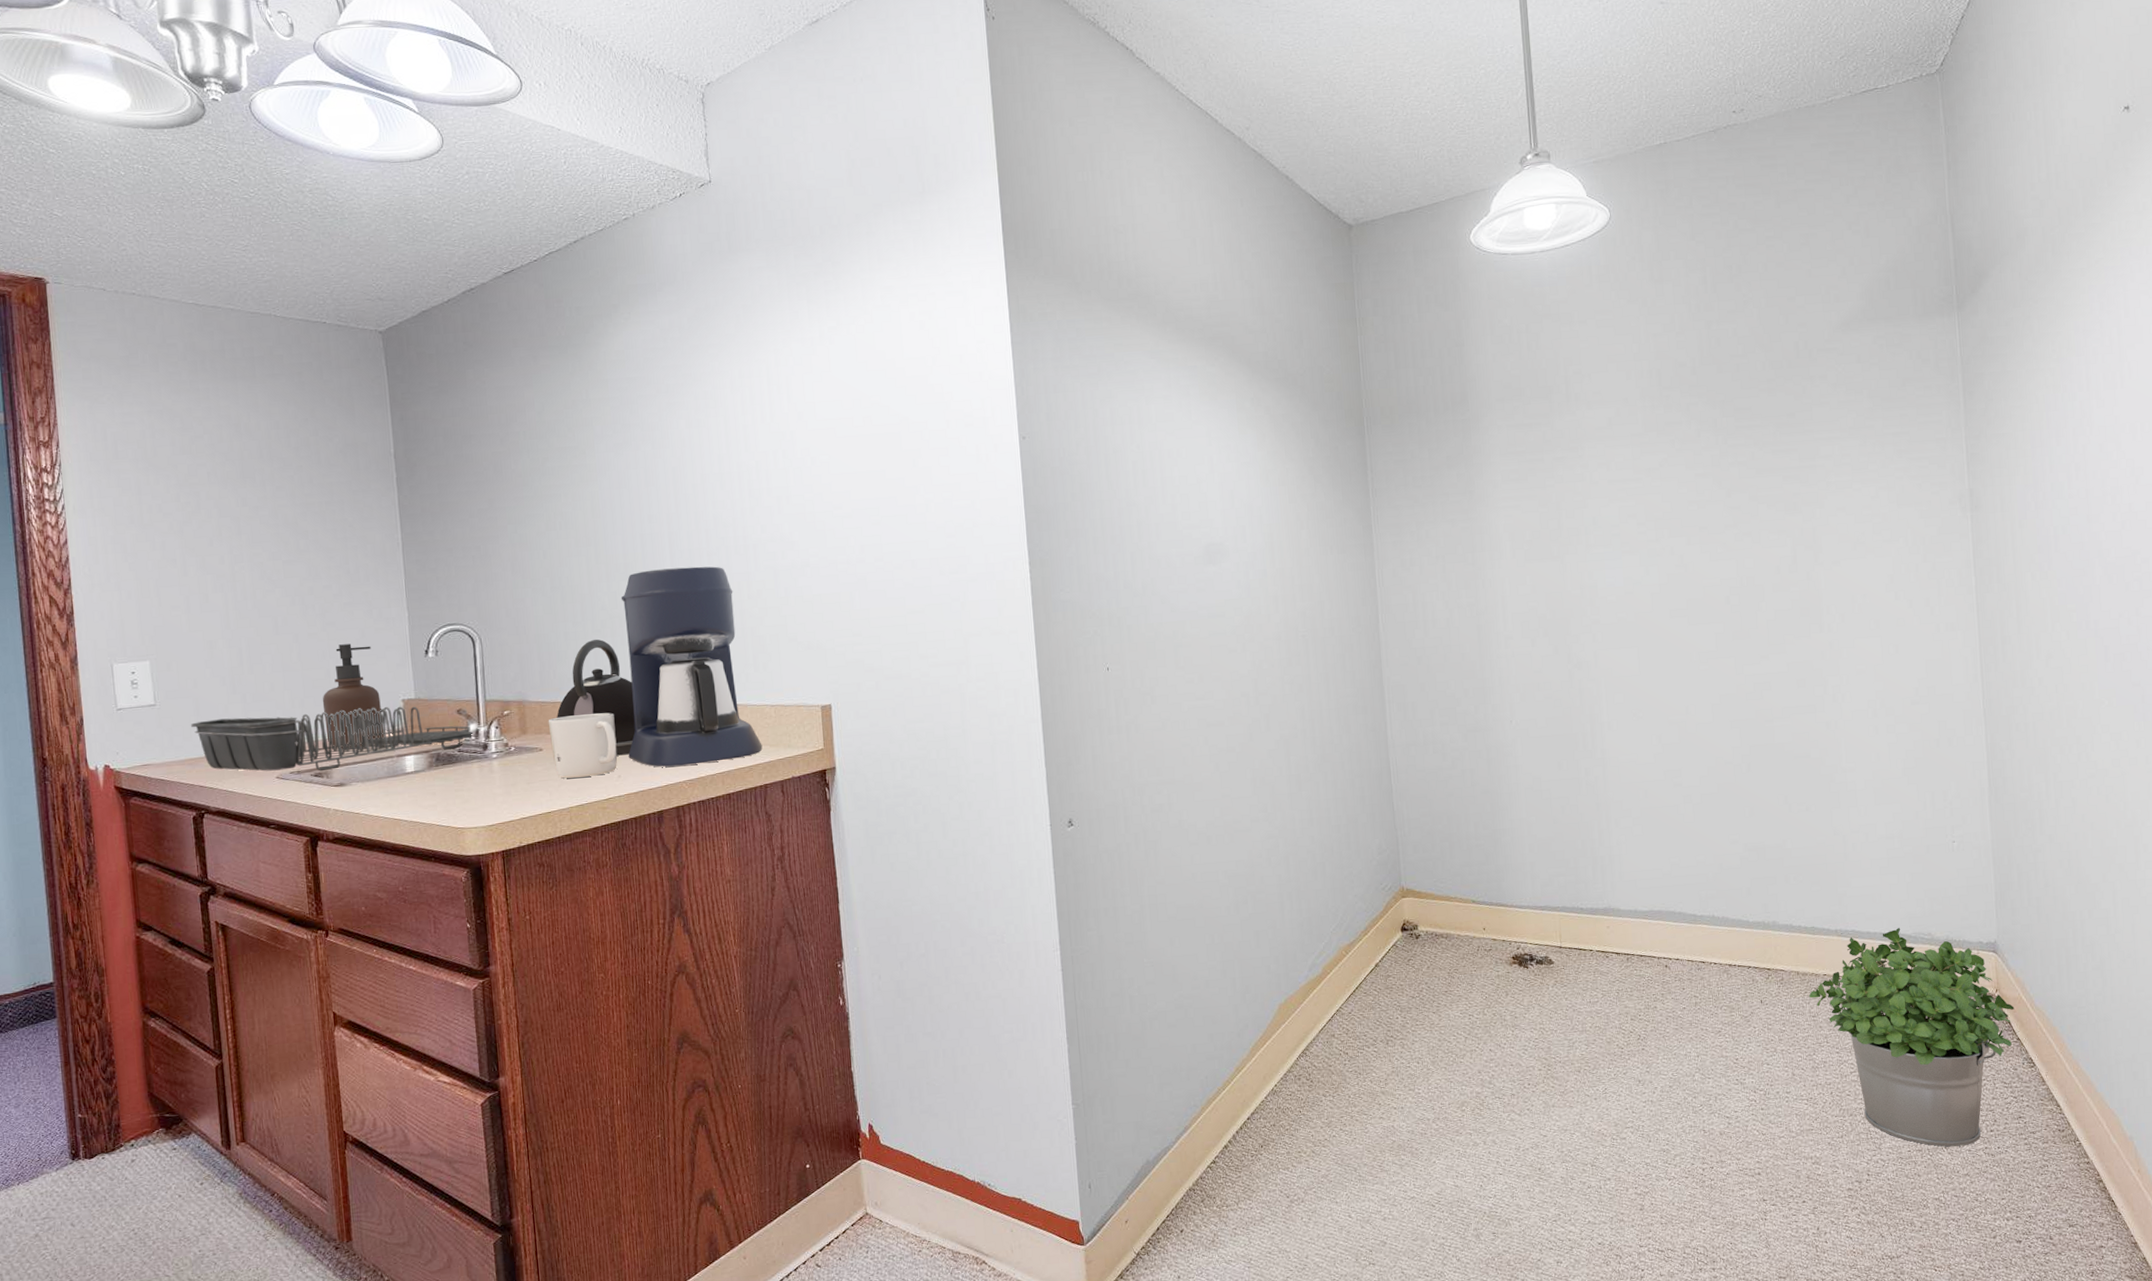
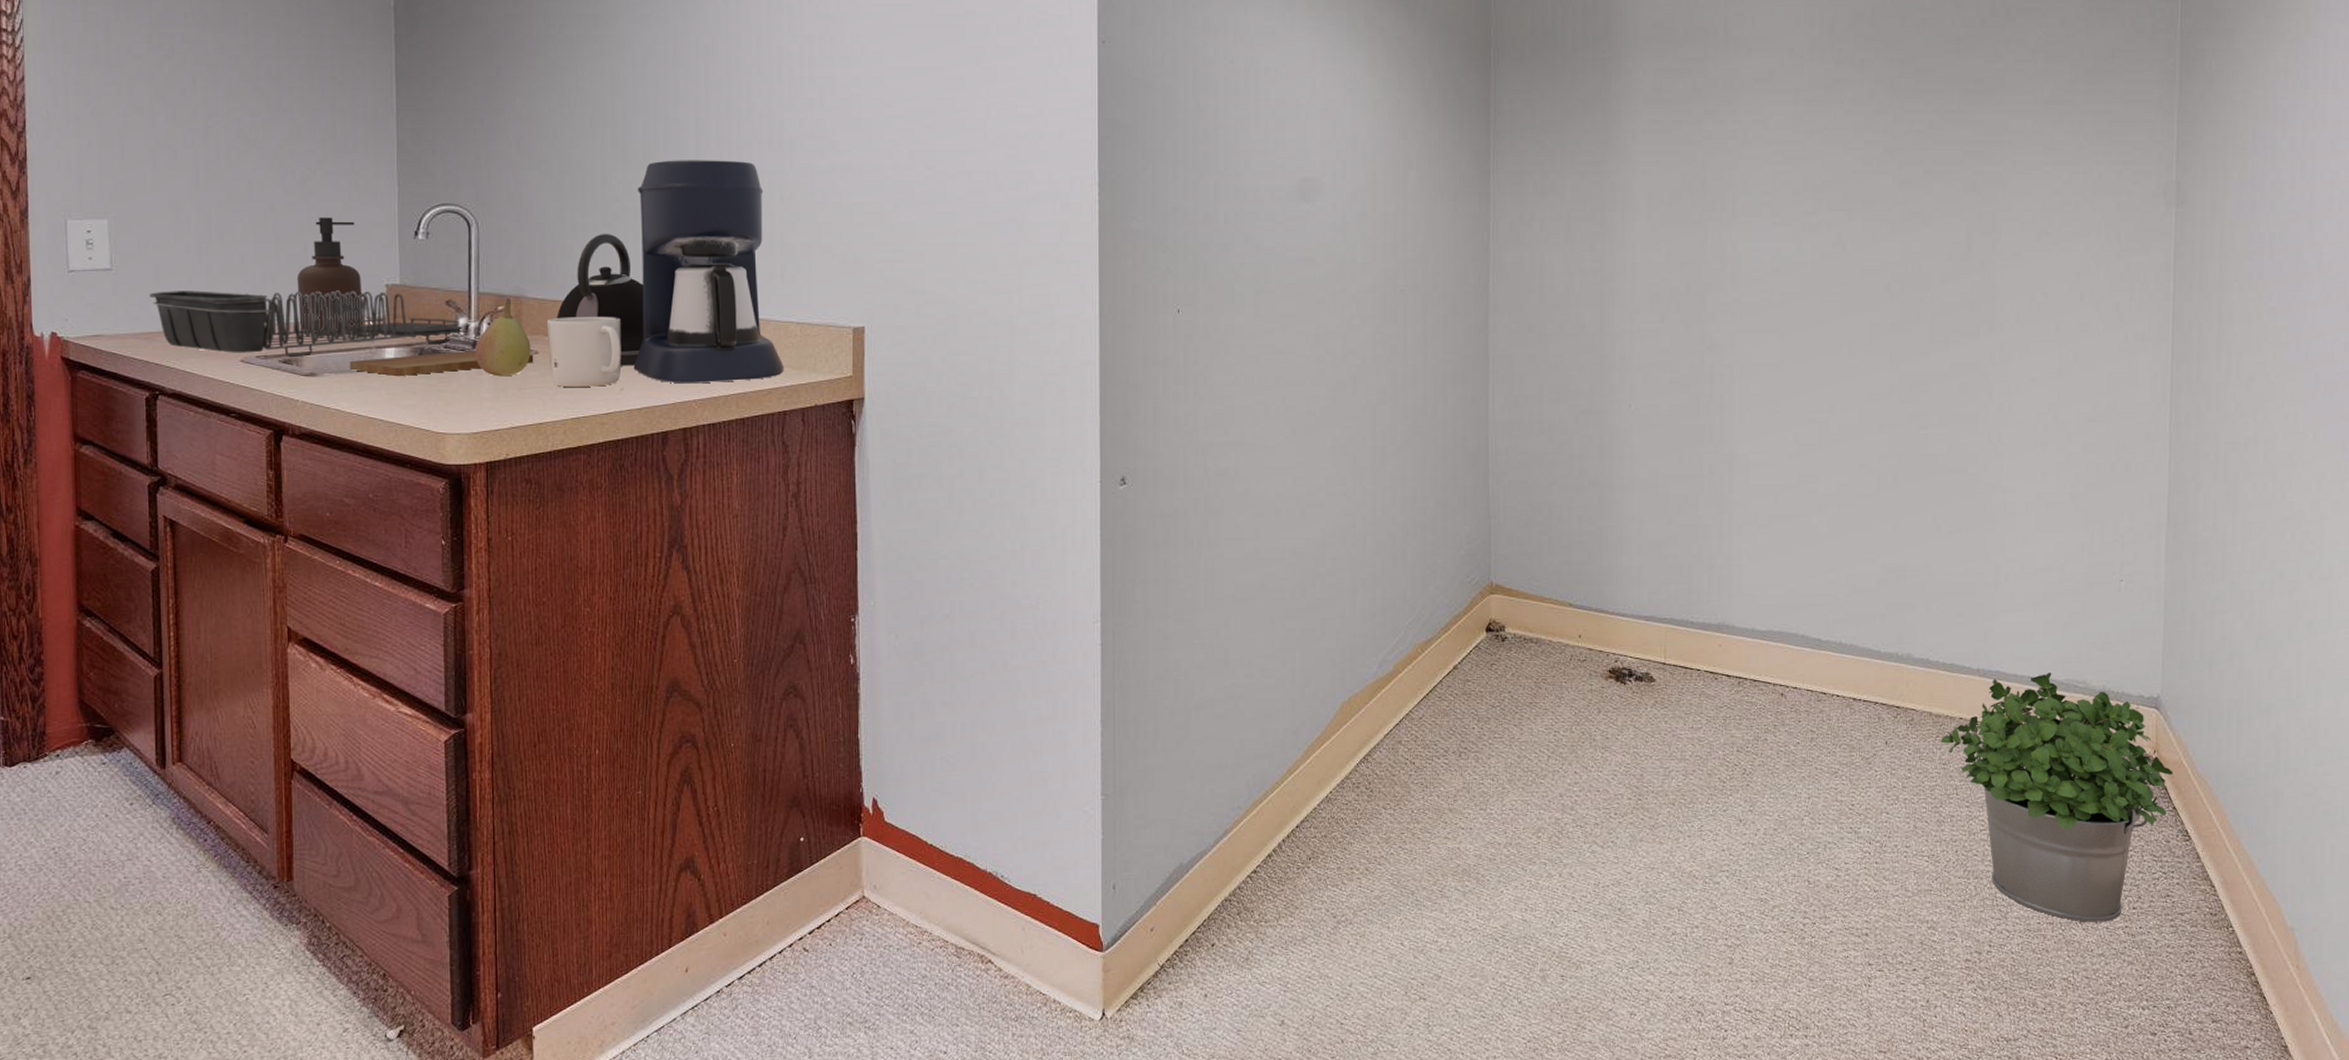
cutting board: none [373,751,539,781] -> present [349,350,534,376]
fruit: none [485,703,536,774] -> present [475,298,531,377]

